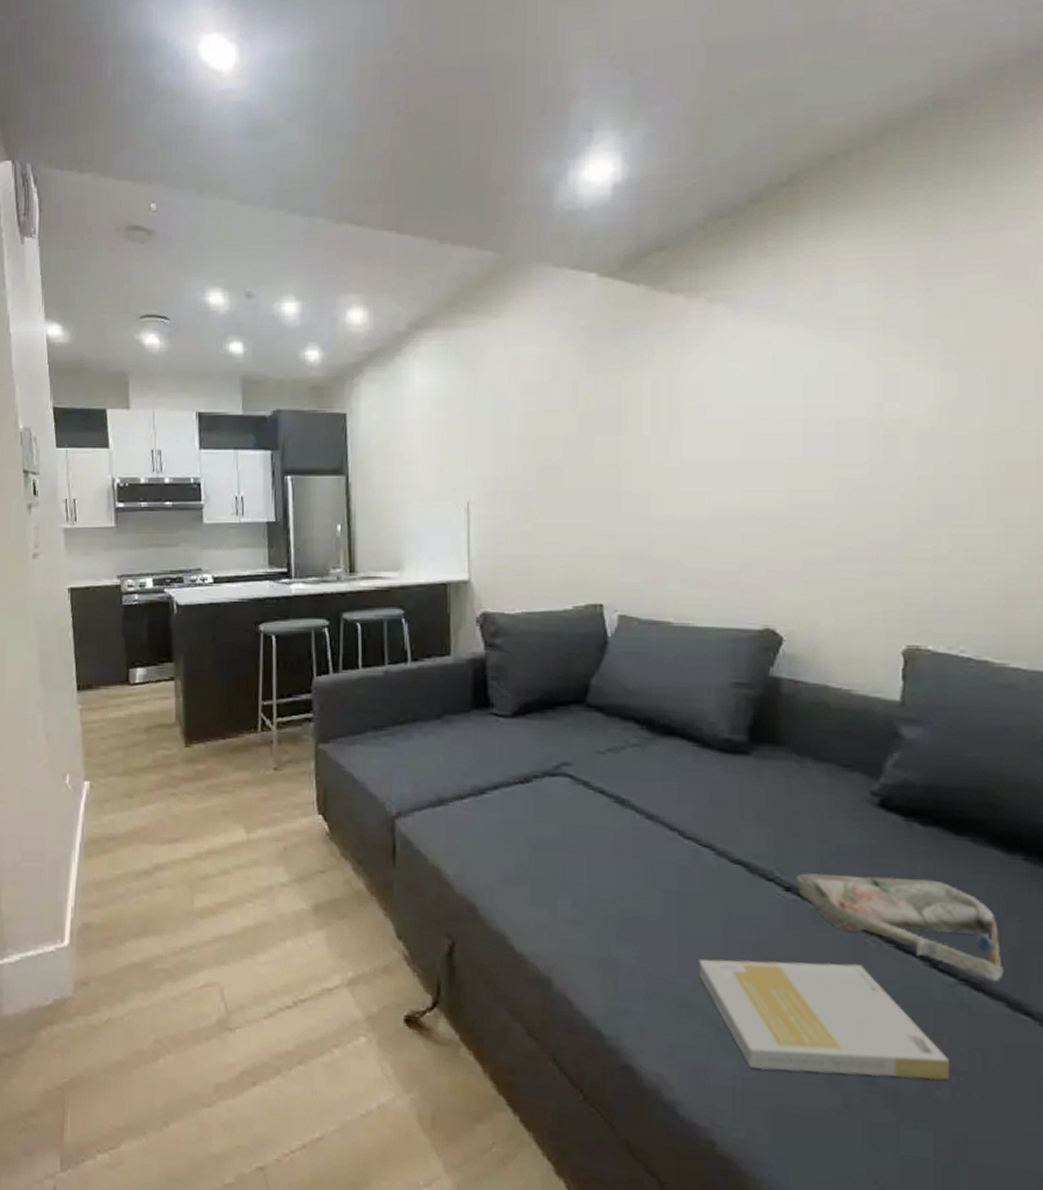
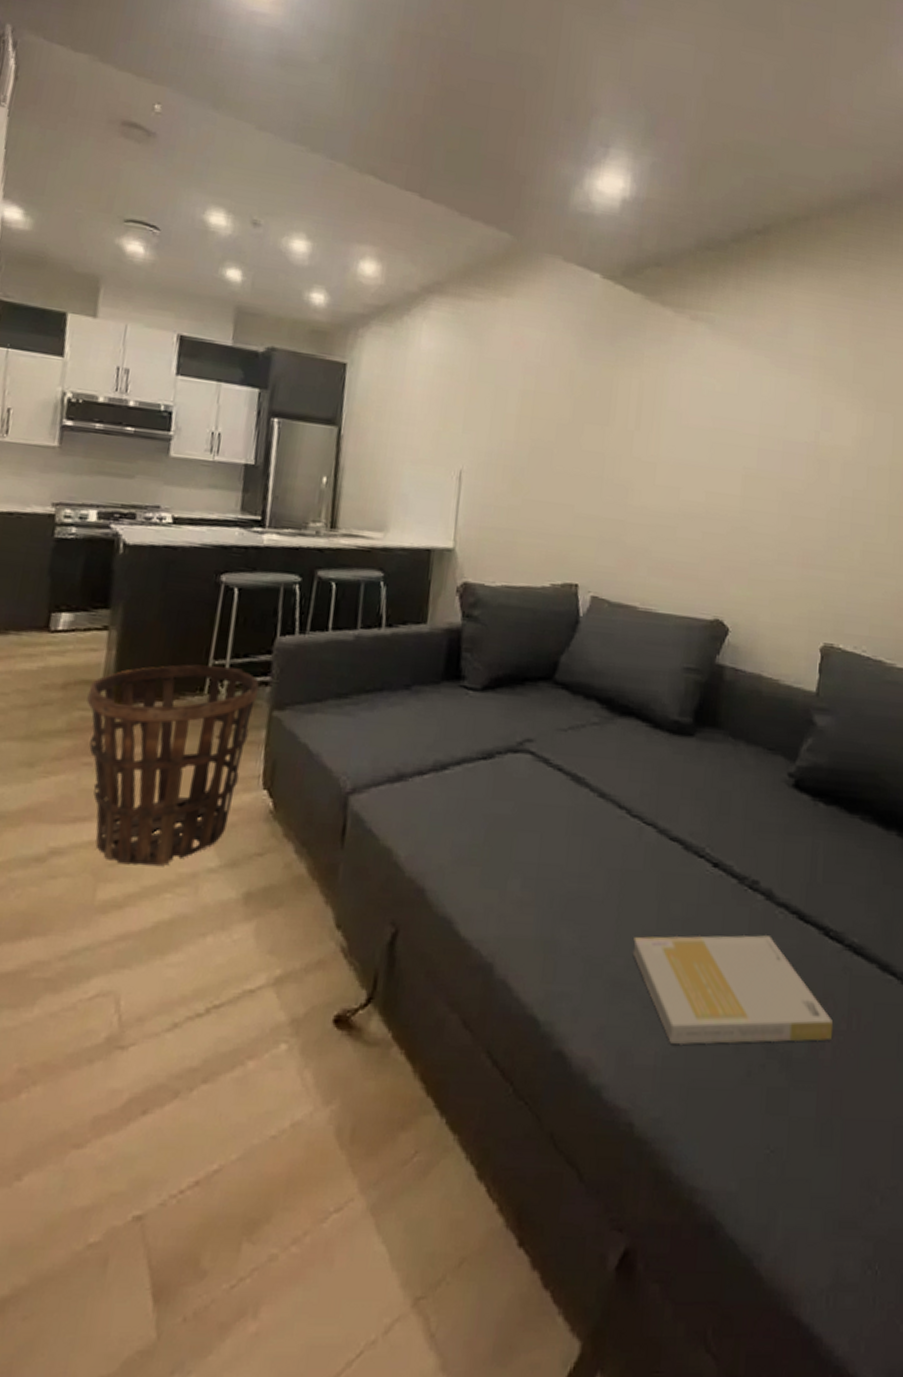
basket: none [166,706,303,880] -> present [86,664,260,866]
bag: present [796,873,1005,982] -> none [723,849,879,946]

